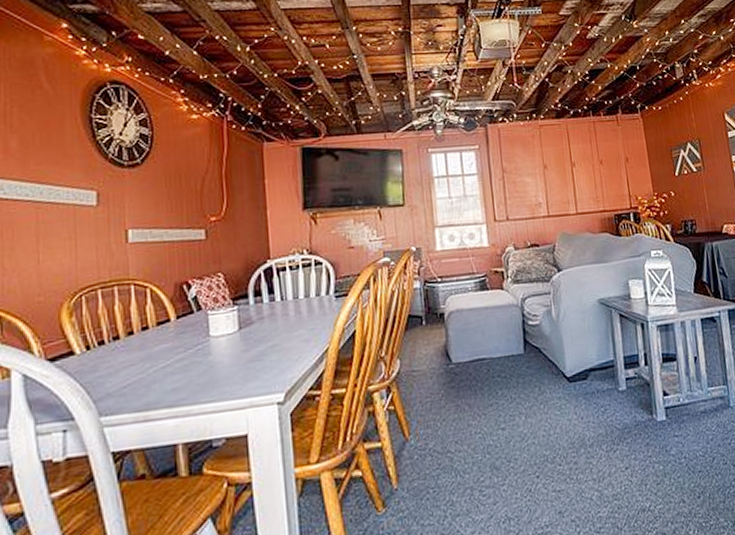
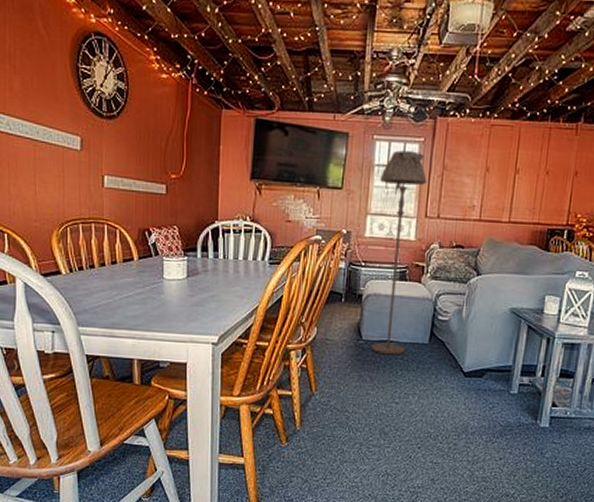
floor lamp: none [441,159,501,376] -> present [371,150,427,355]

